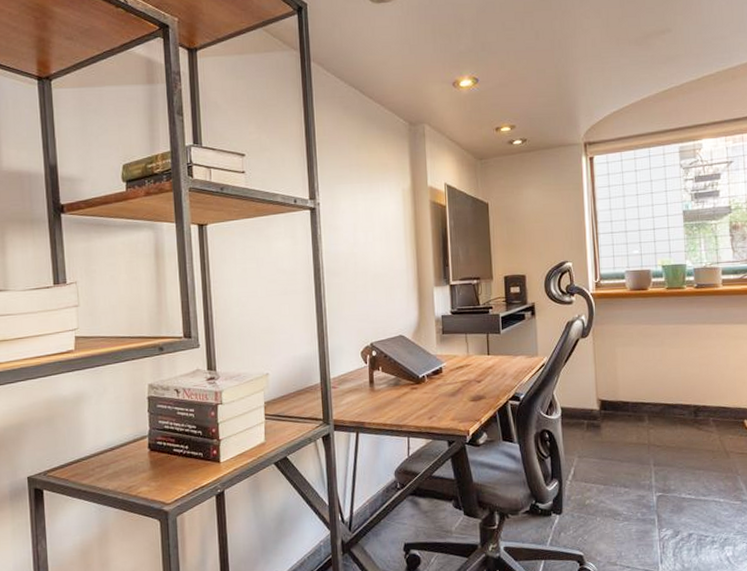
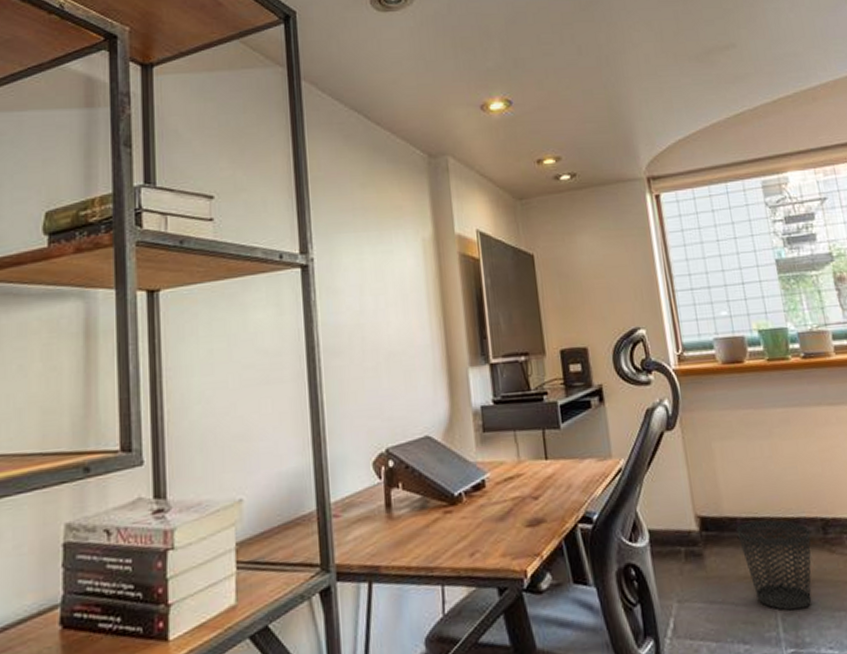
wastebasket: none [627,404,684,467] -> present [736,519,812,611]

